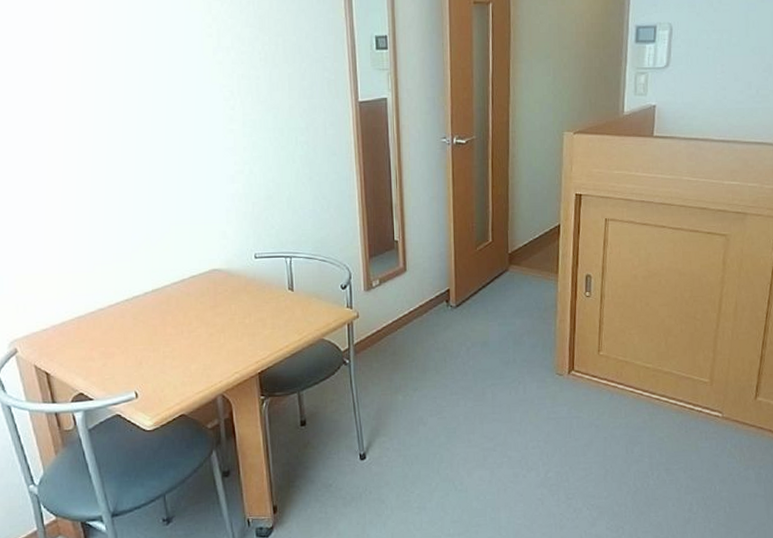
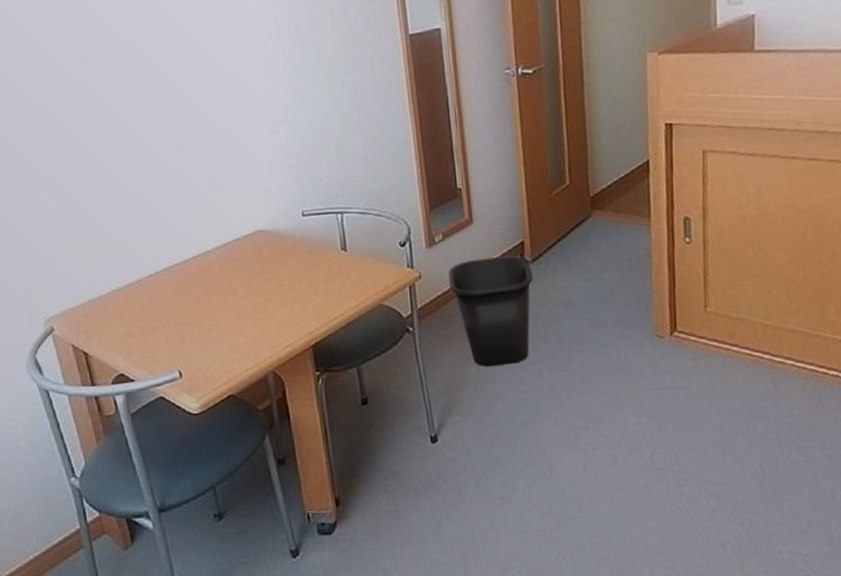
waste bin: none [383,300,456,395] -> present [448,255,533,366]

